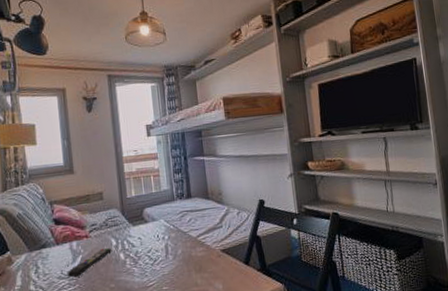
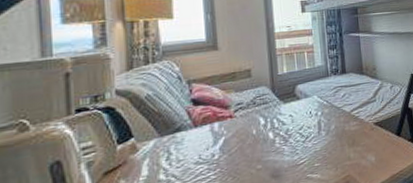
remote control: present [67,248,111,278] -> none [206,127,259,162]

